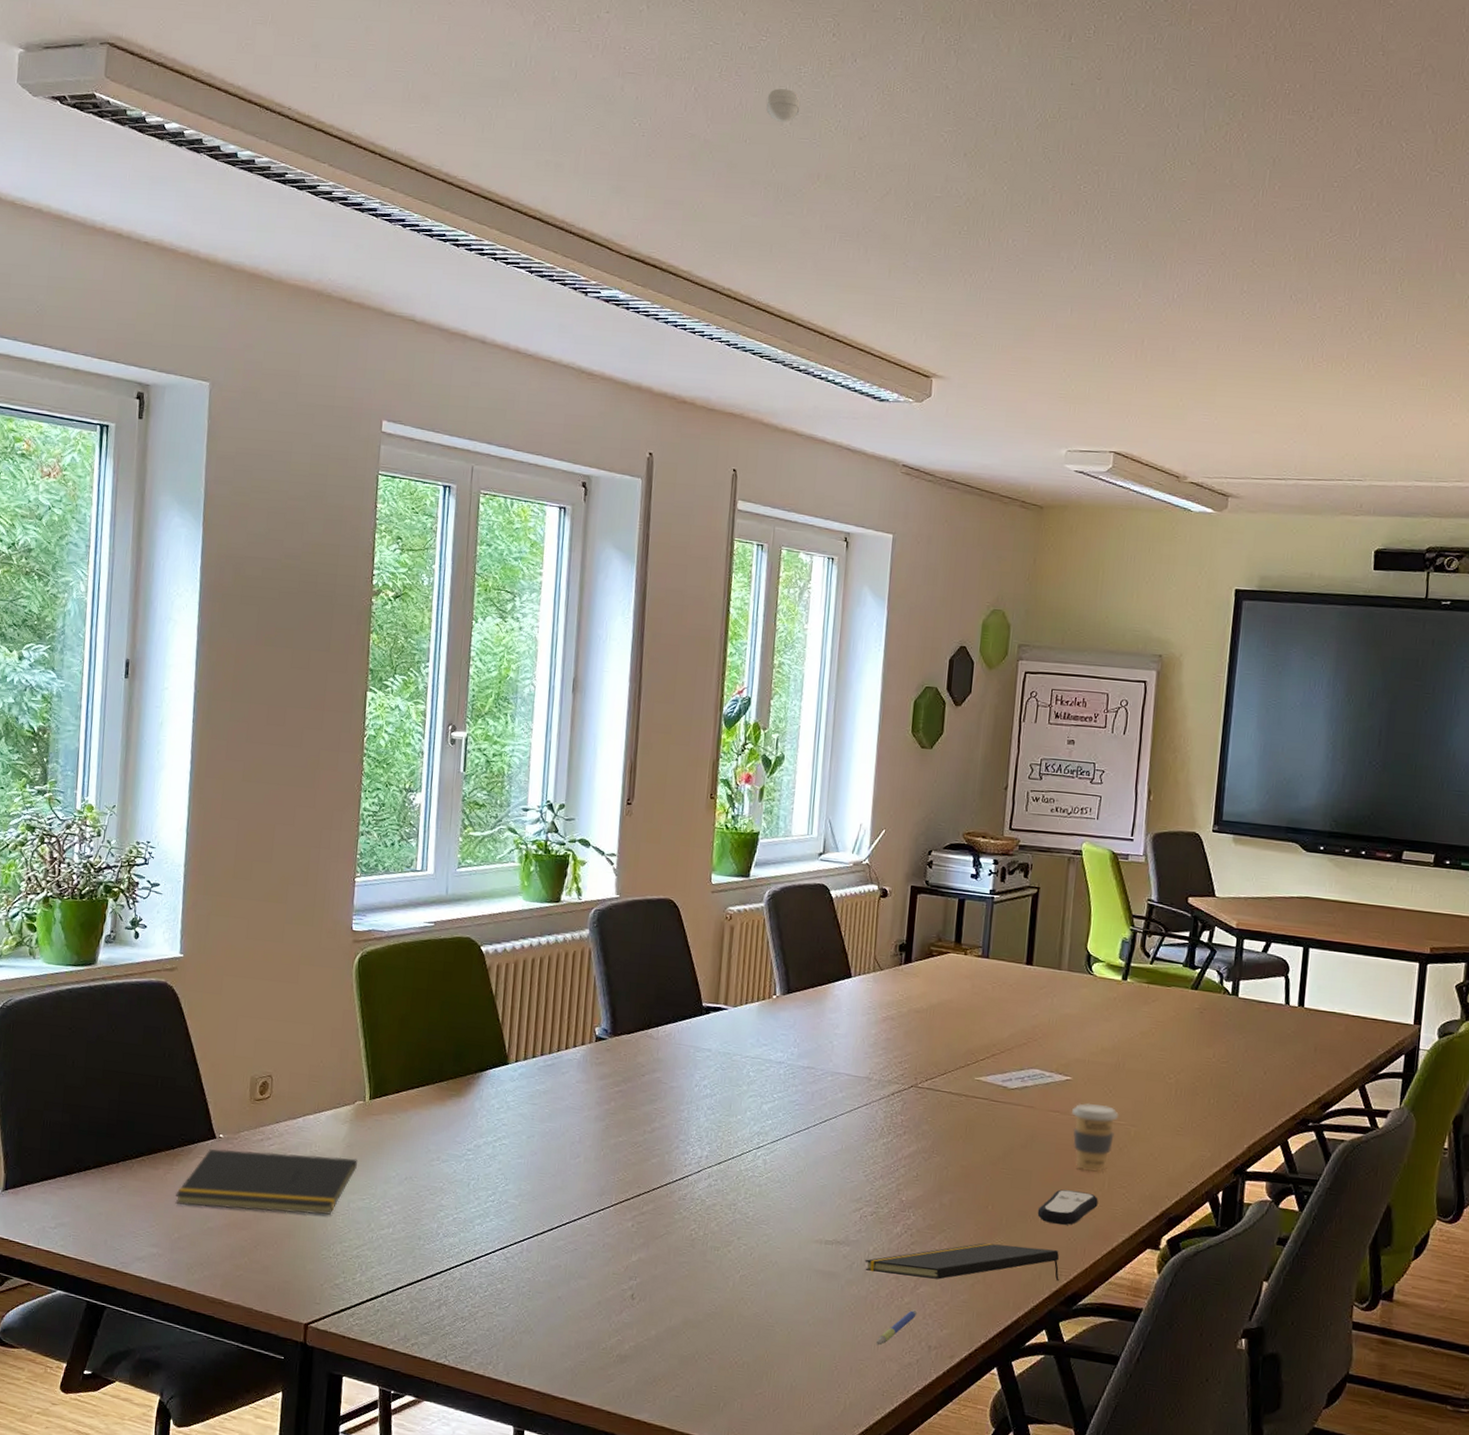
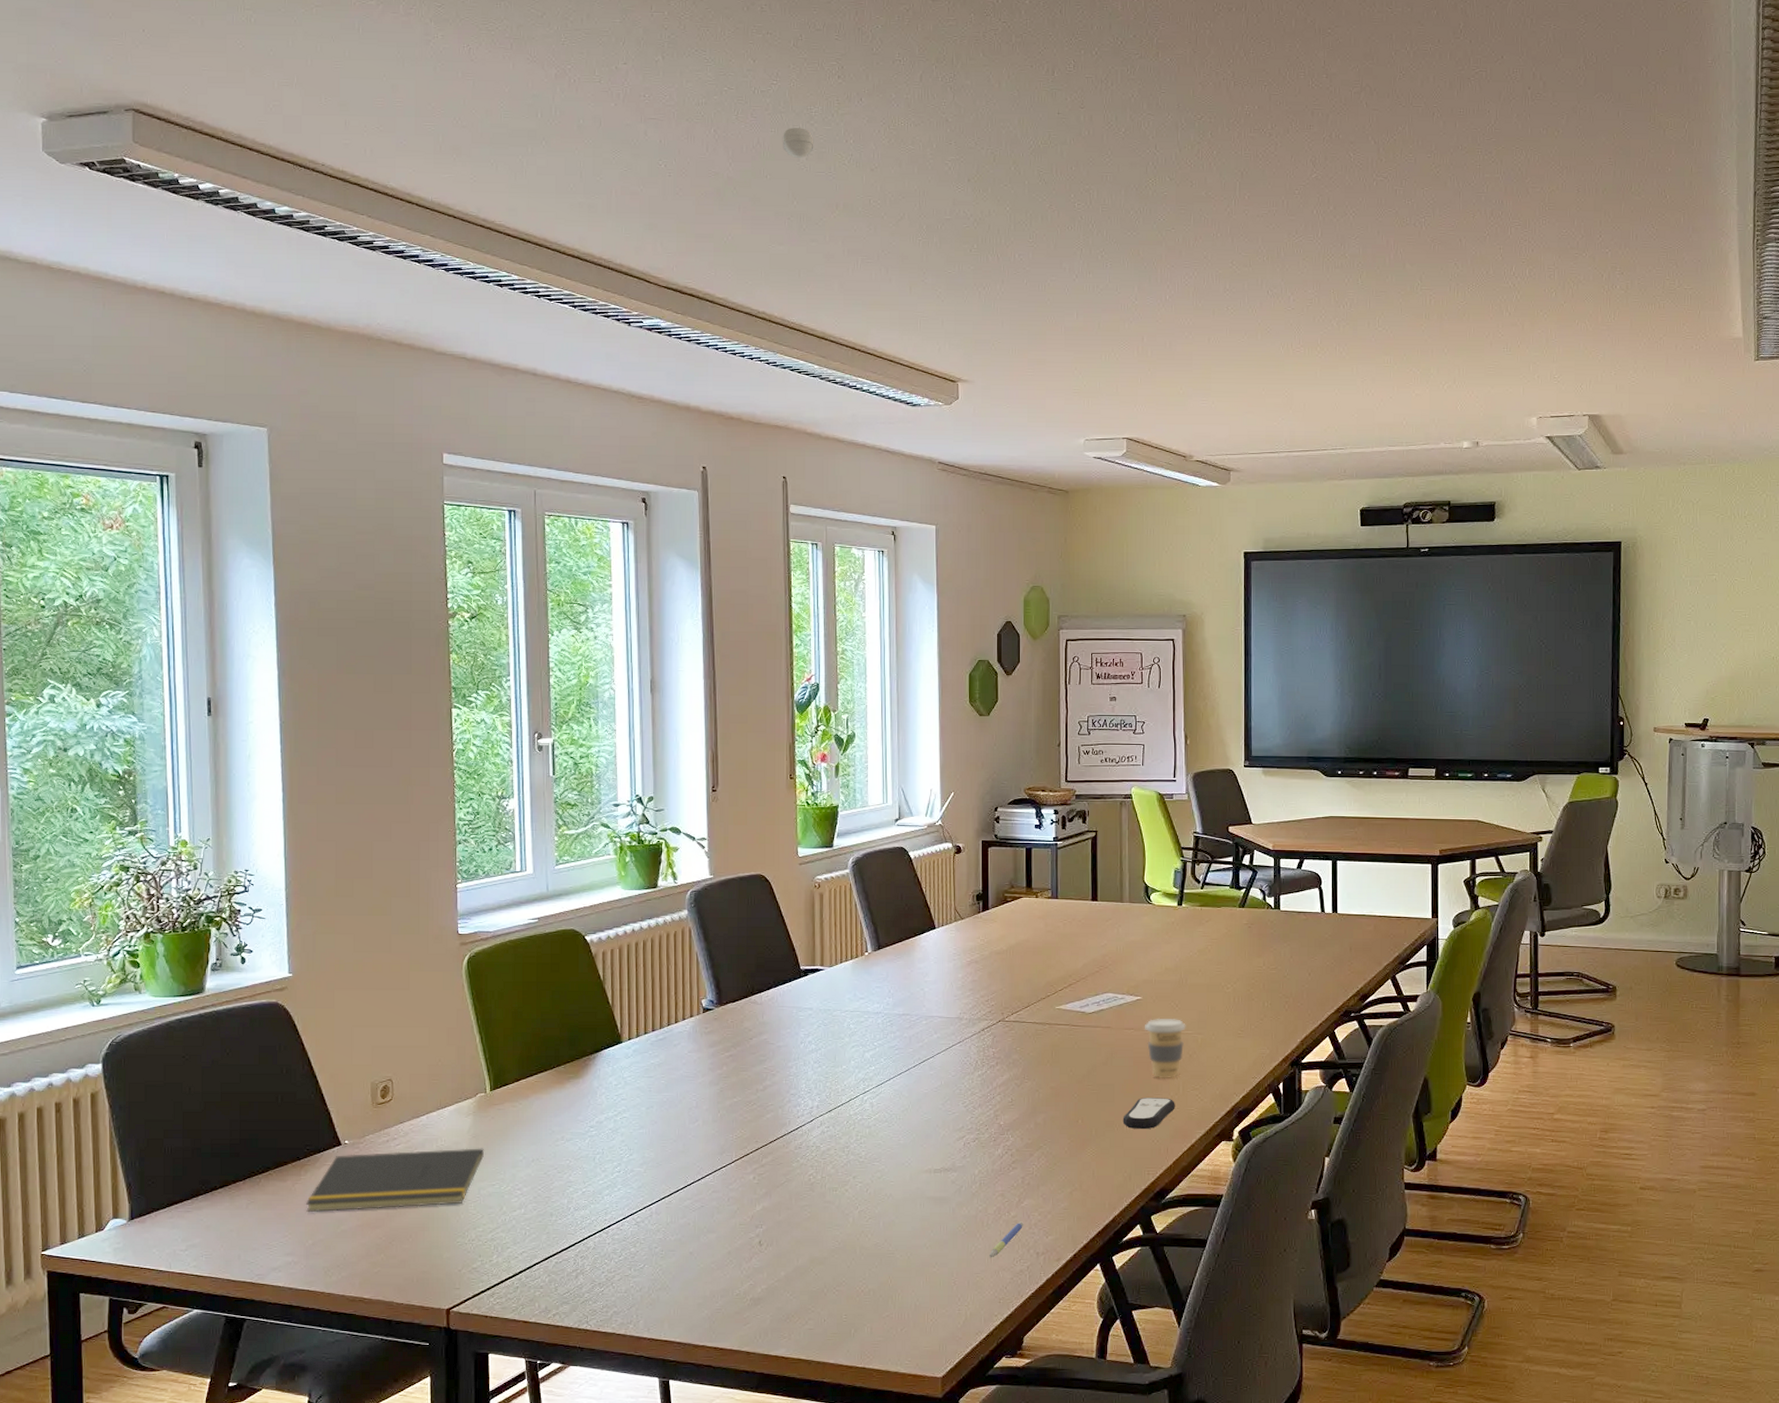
notepad: present [864,1243,1059,1282] -> none [972,1153,1147,1193]

